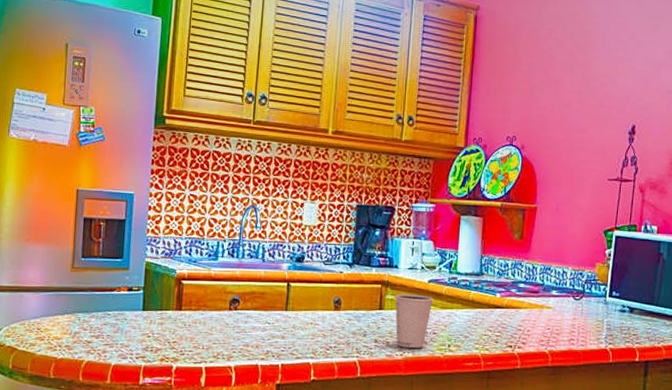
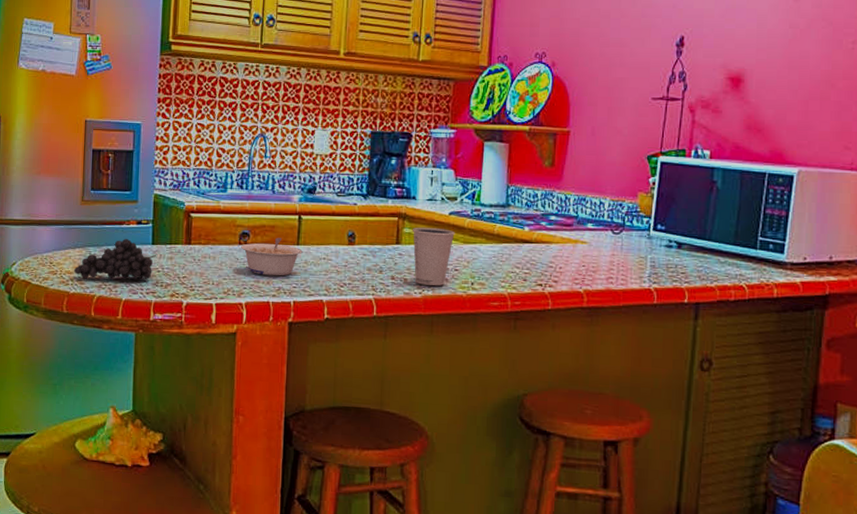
fruit: none [62,305,148,344] -> present [73,239,157,279]
legume: none [231,304,291,341] -> present [241,237,303,276]

